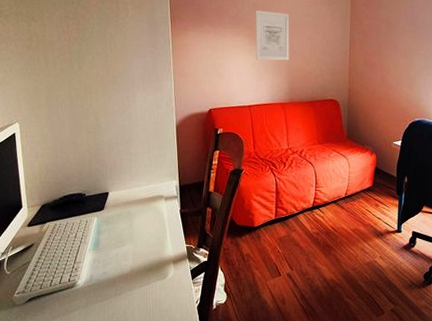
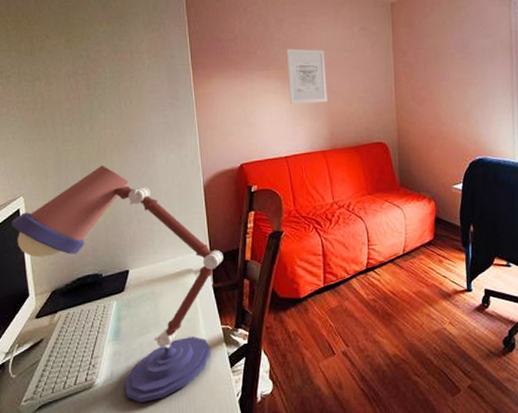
desk lamp: none [8,100,190,303] -> present [12,165,223,403]

